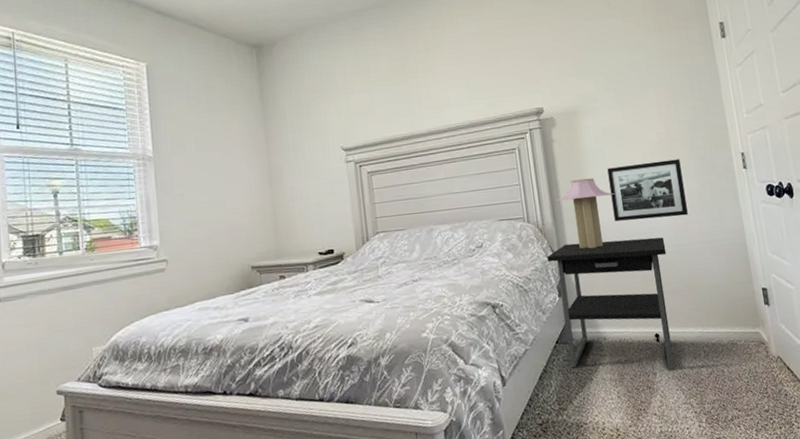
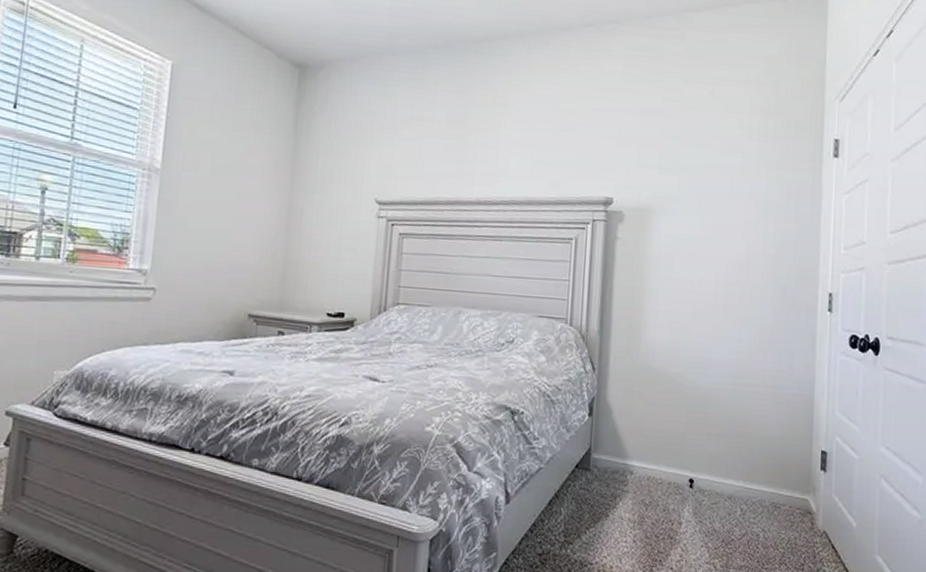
nightstand: present [547,237,674,371] -> none [584,358,722,523]
table lamp: present [556,178,615,249] -> none [607,287,676,369]
picture frame: present [607,159,688,222] -> none [669,281,757,352]

